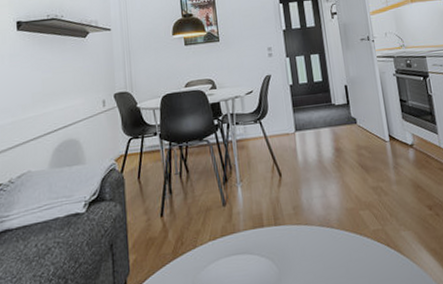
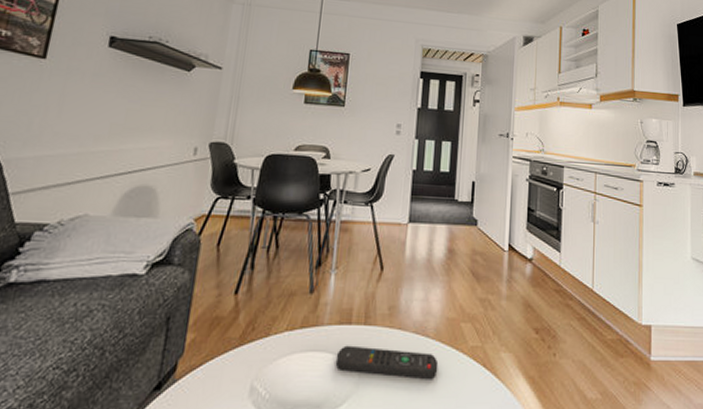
remote control: none [256,241,347,268] -> present [335,345,439,379]

